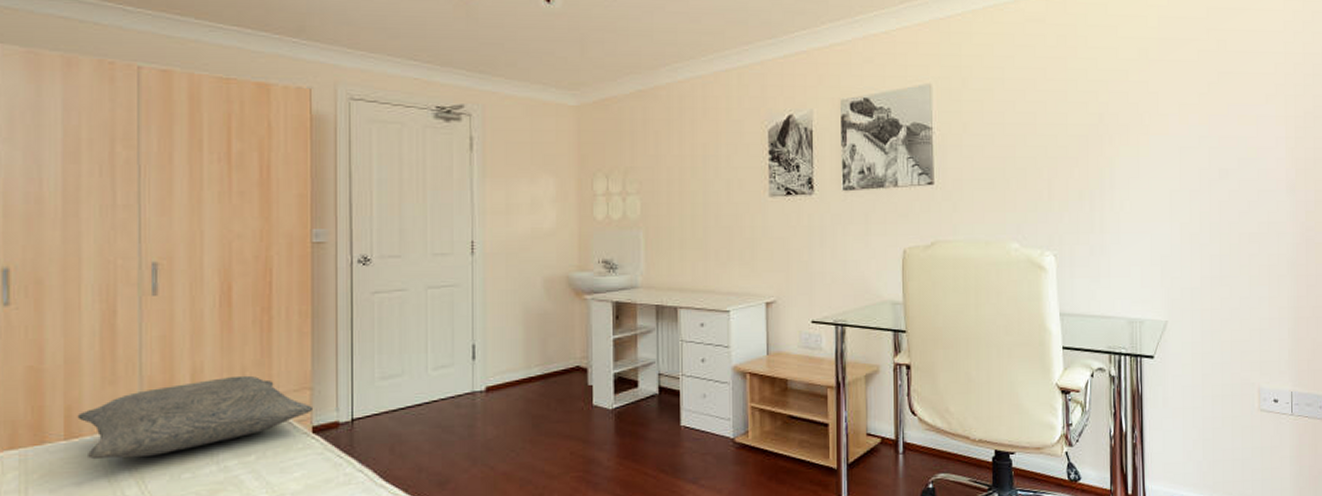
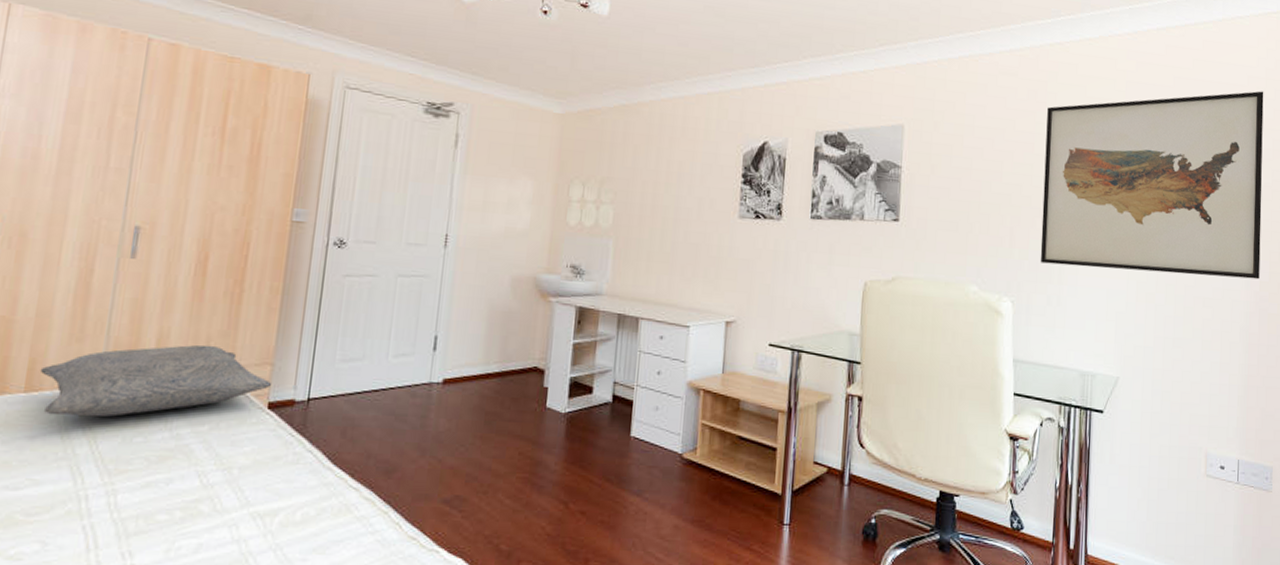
wall art: none [1078,14,1305,213] -> present [1040,91,1264,280]

